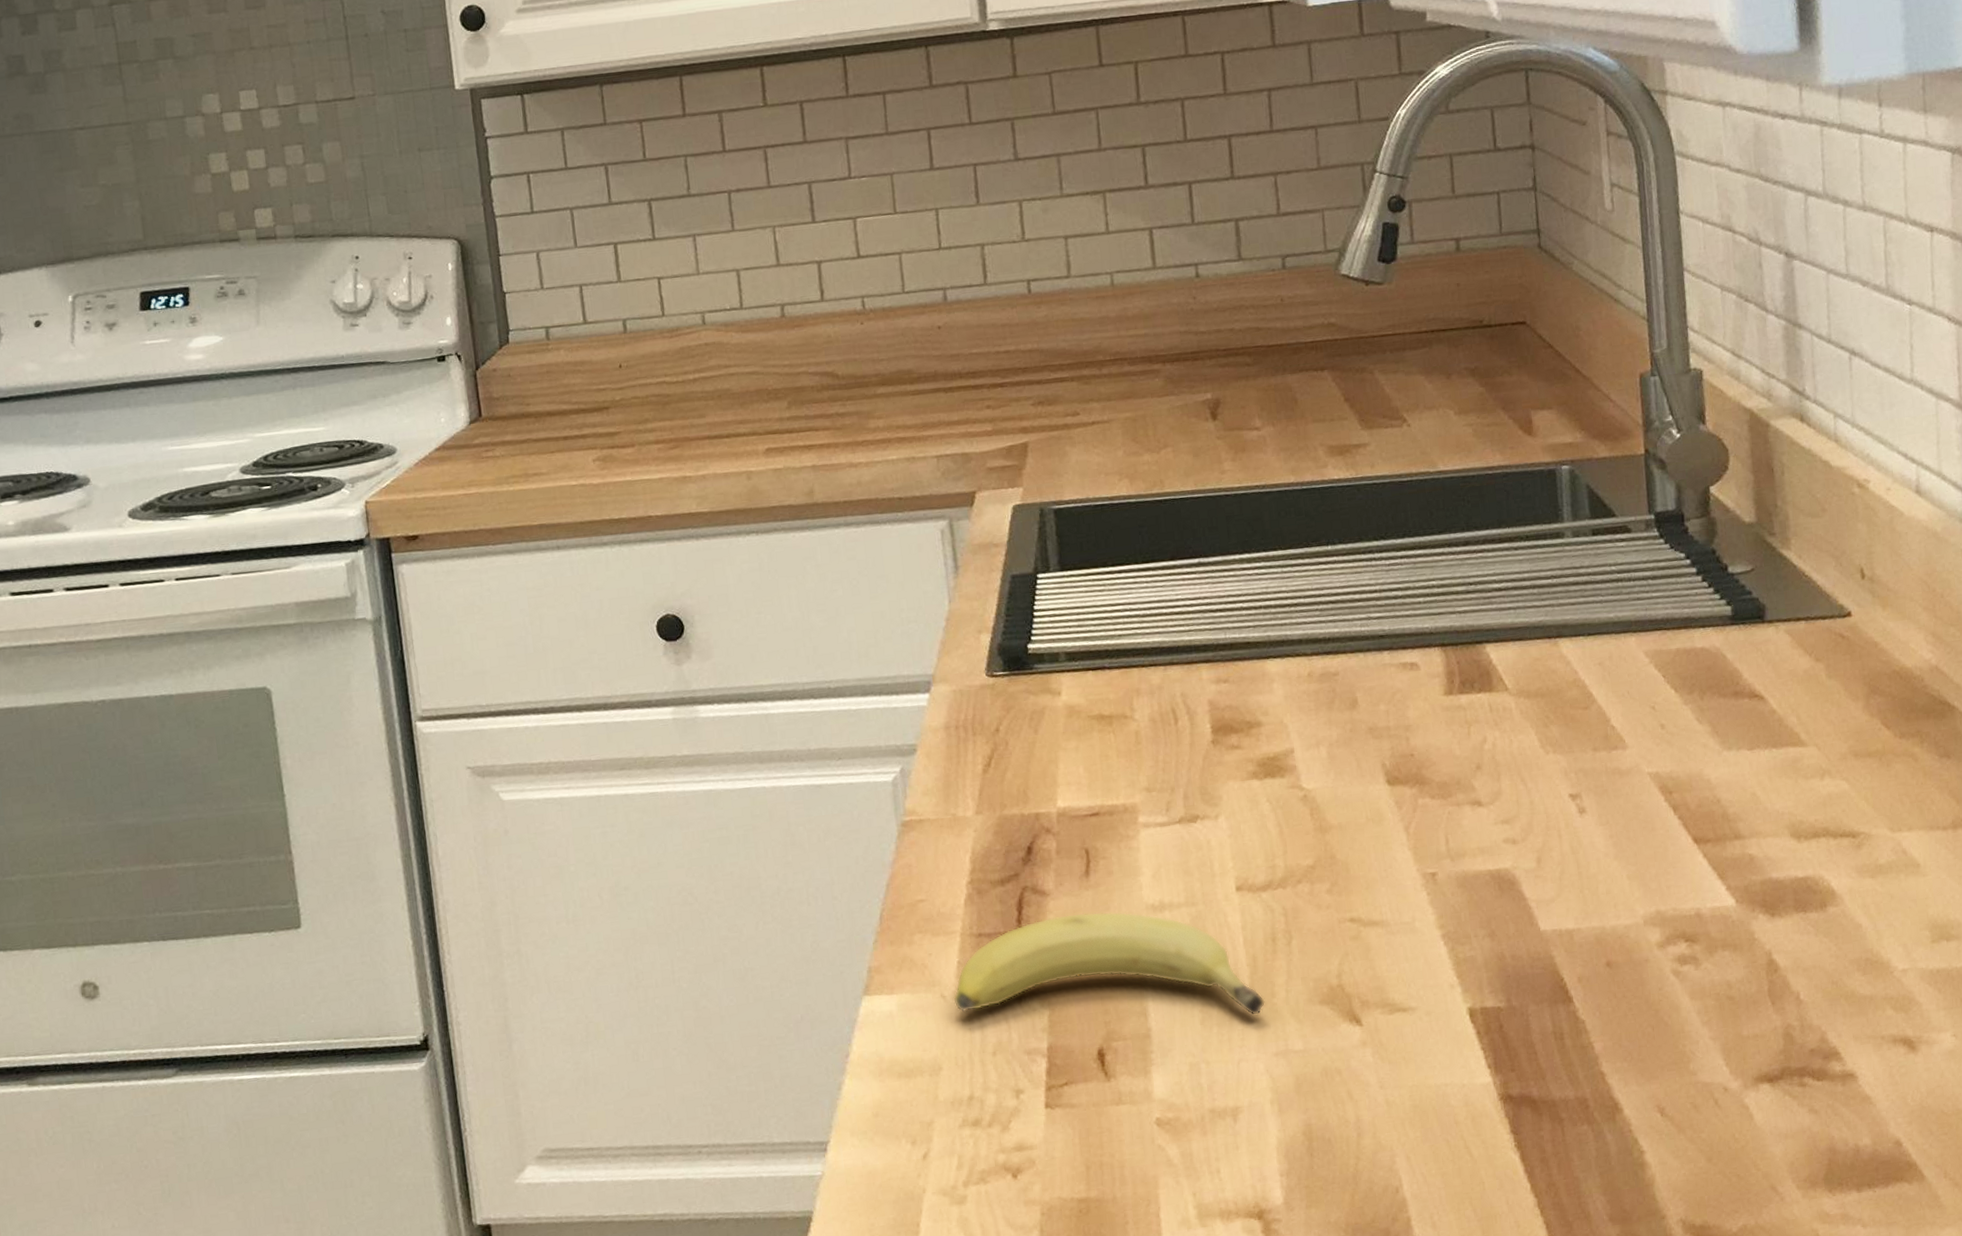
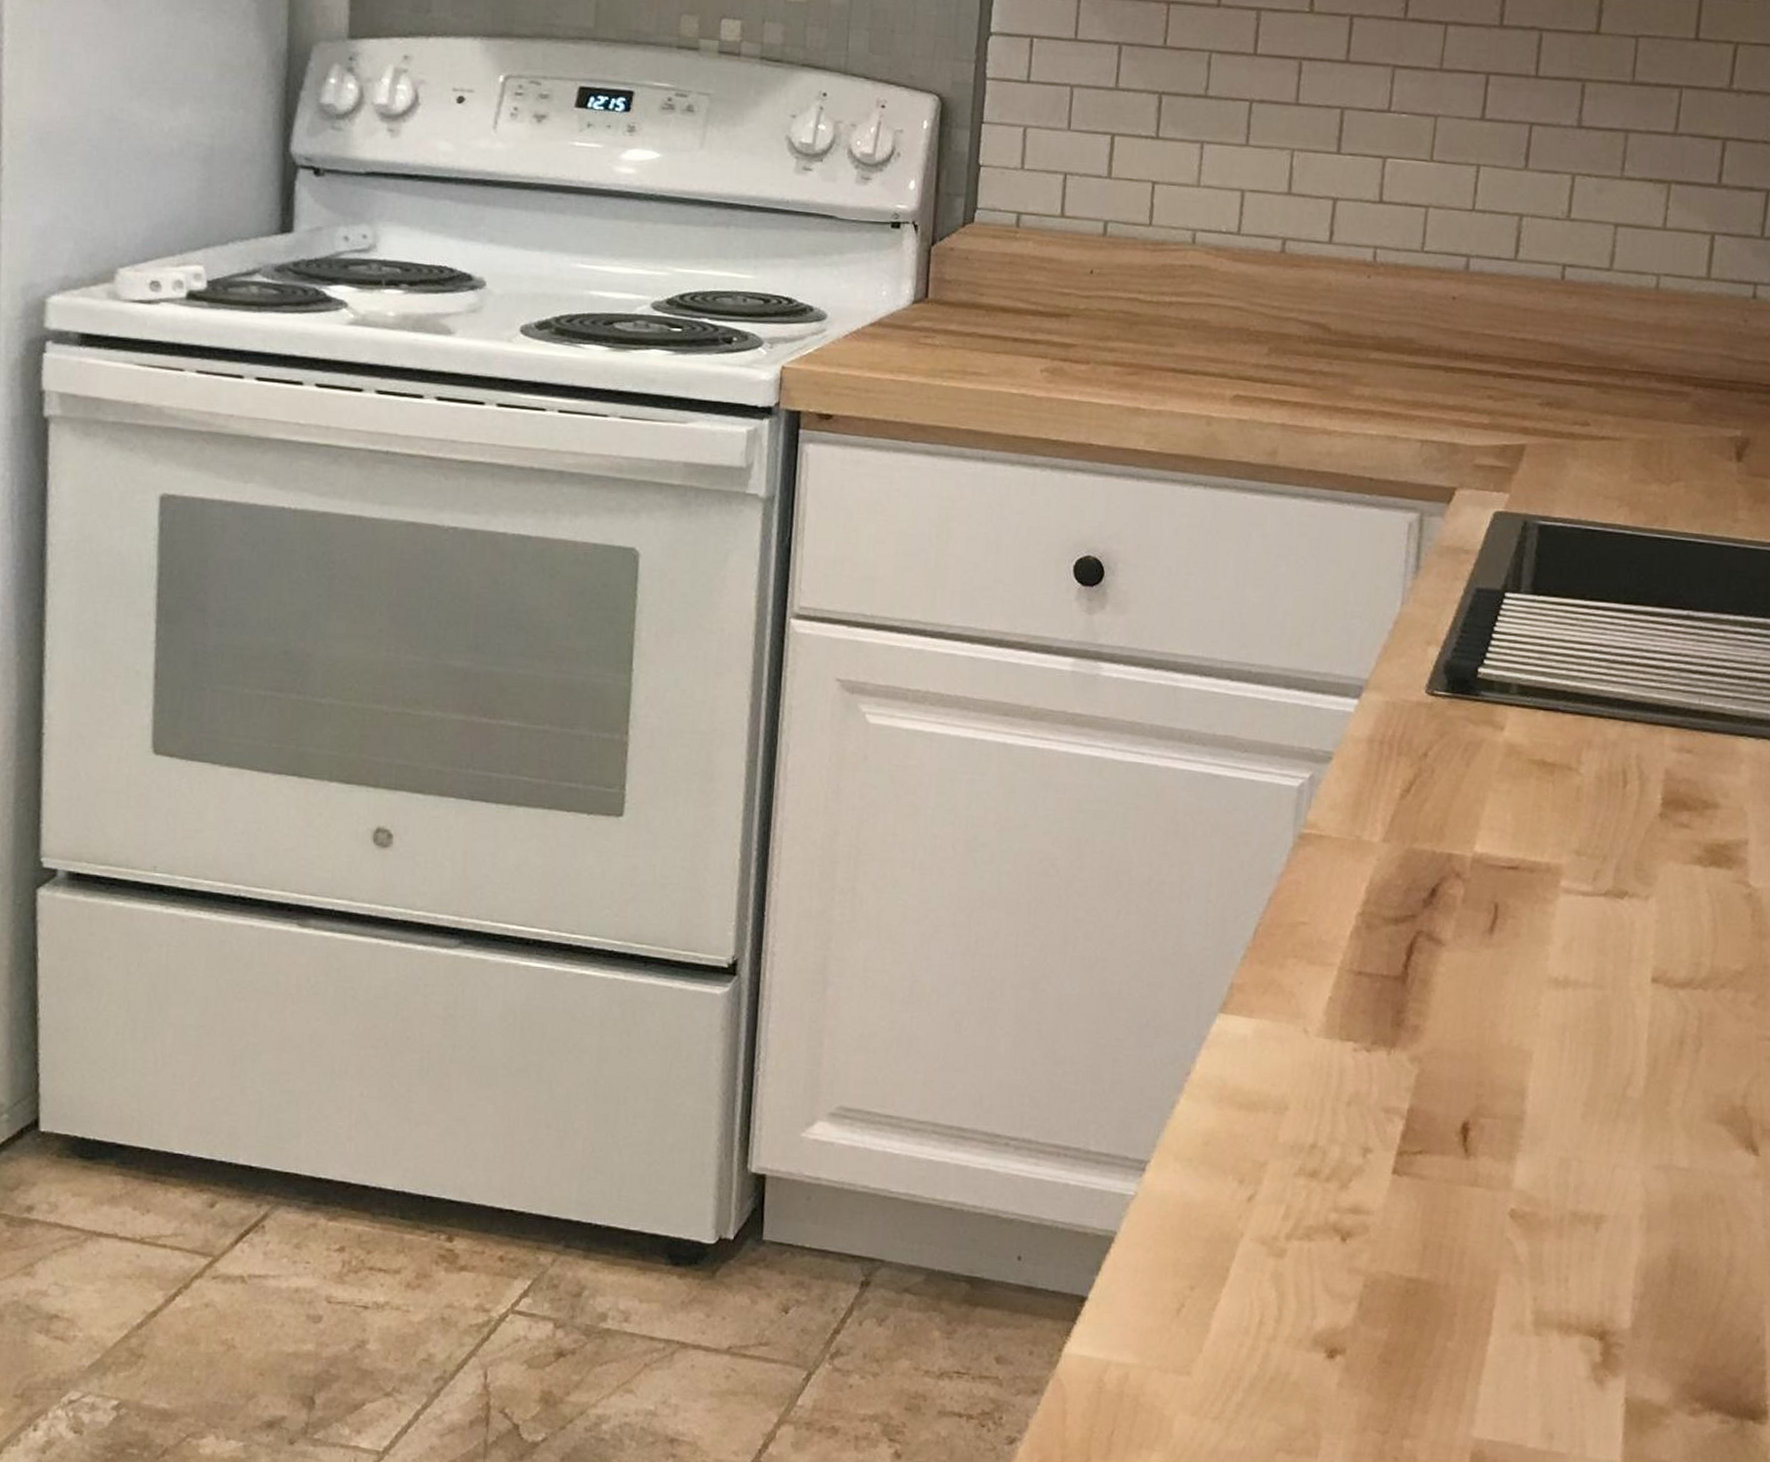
fruit: present [953,911,1266,1016] -> none [1316,969,1658,1121]

